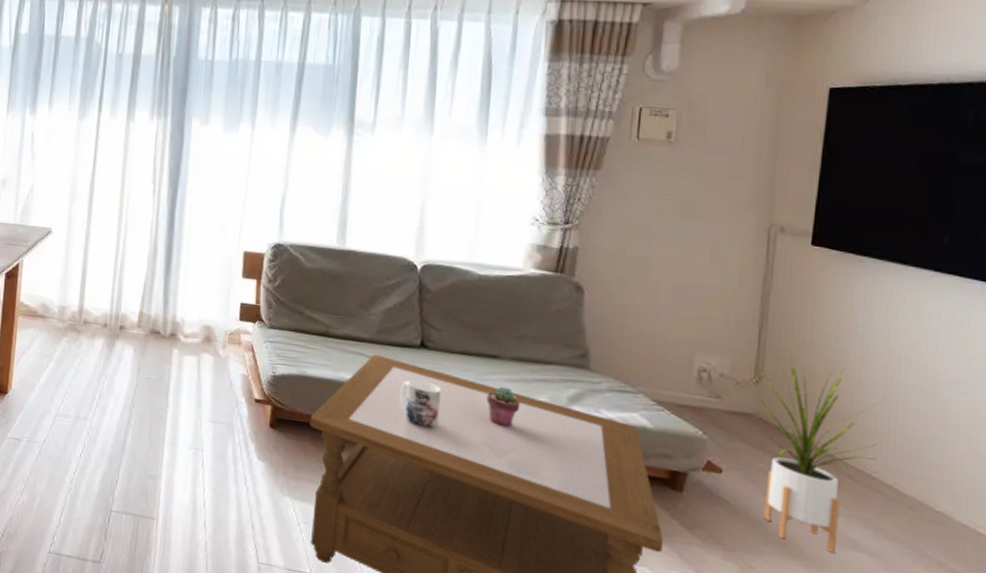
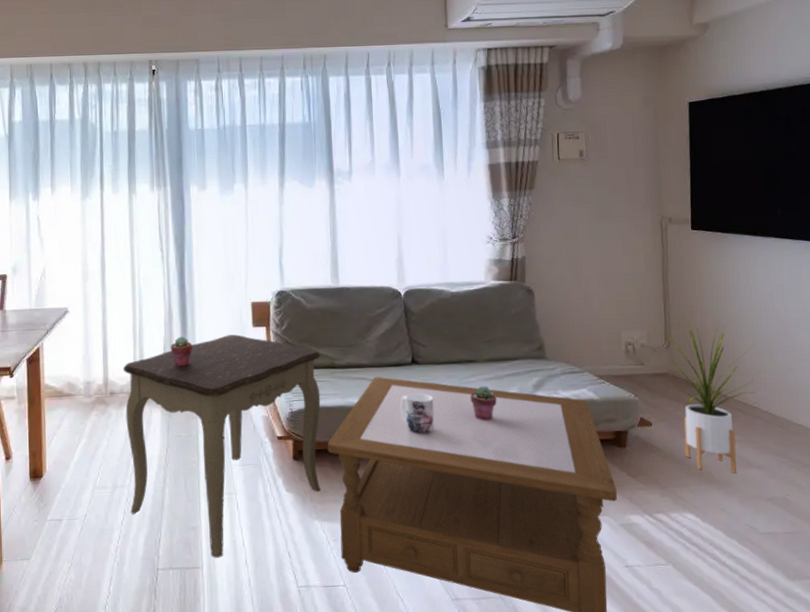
side table: none [90,281,315,514] -> present [123,334,321,558]
potted succulent: none [151,275,175,308] -> present [170,336,193,367]

